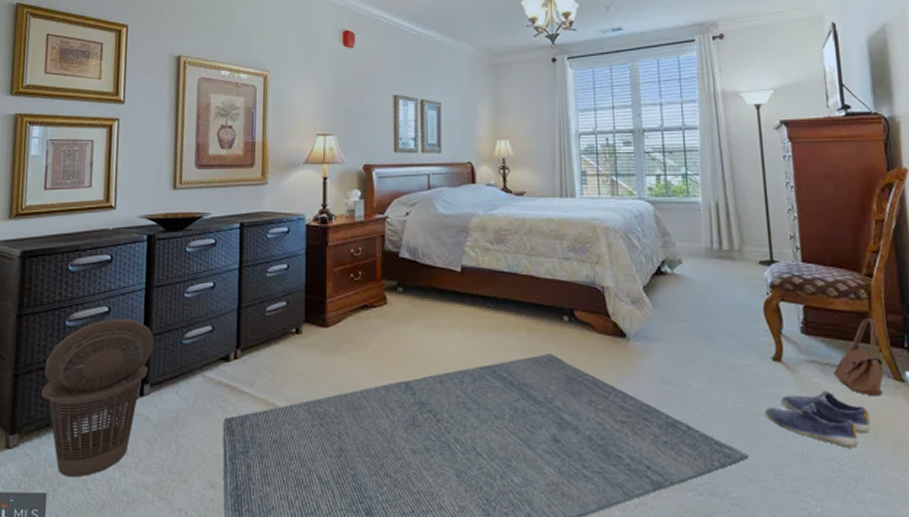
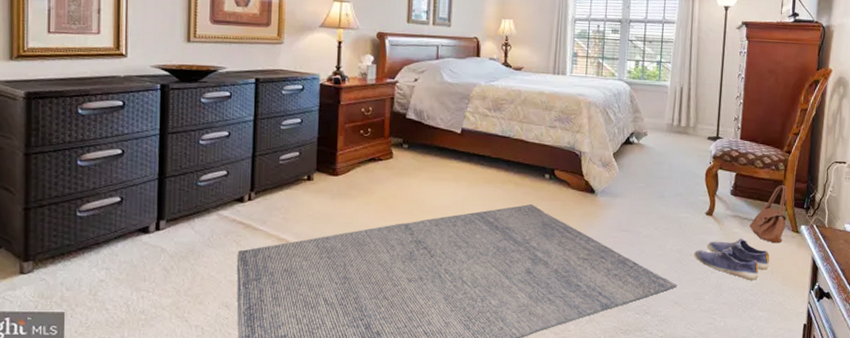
laundry basket: present [41,318,154,477] -> none [55,160,169,299]

